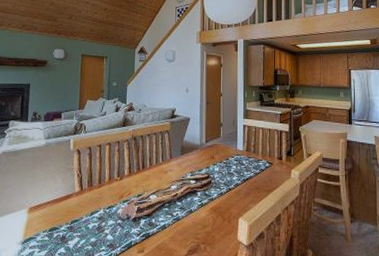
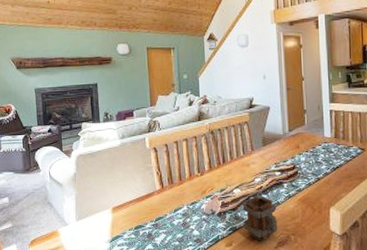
mug: none [156,203,189,249] -> present [242,196,278,242]

